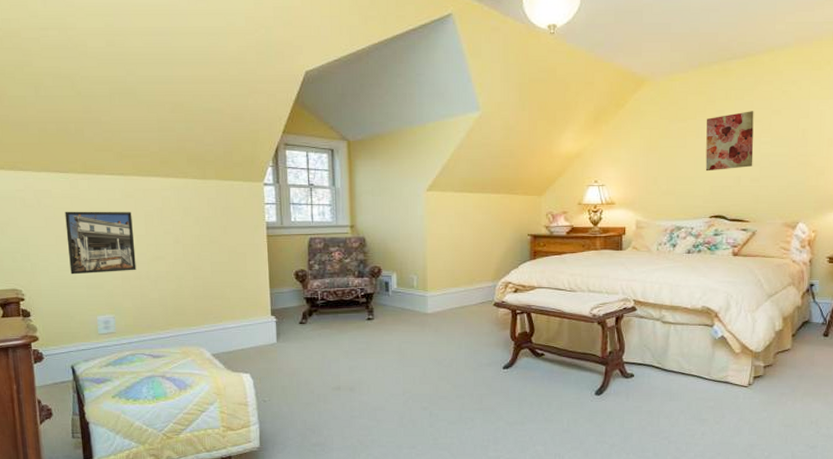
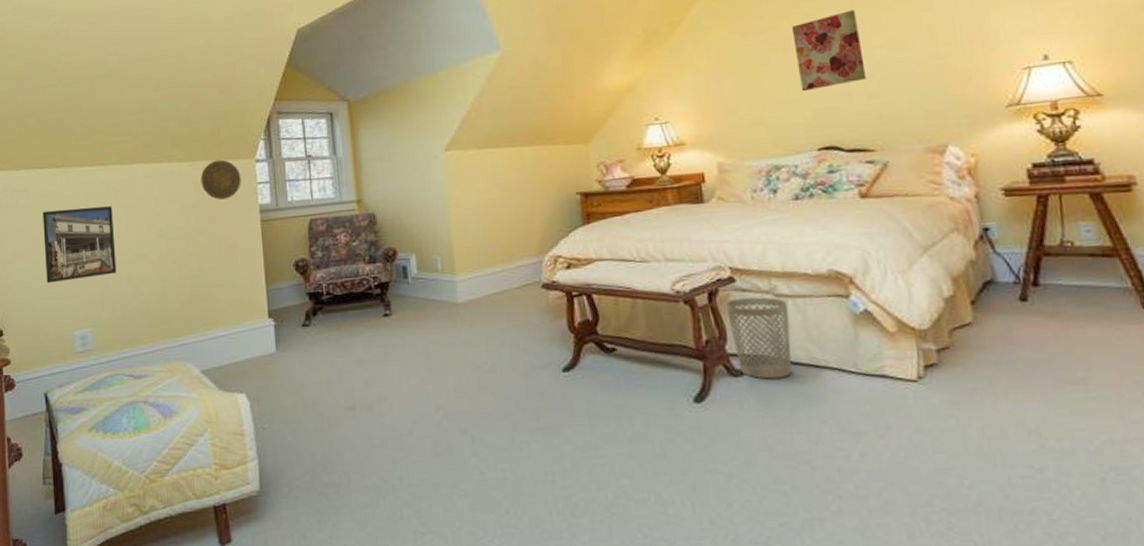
decorative plate: none [214,180,251,215] -> present [200,159,241,200]
wastebasket: none [626,323,670,381] -> present [724,297,792,379]

